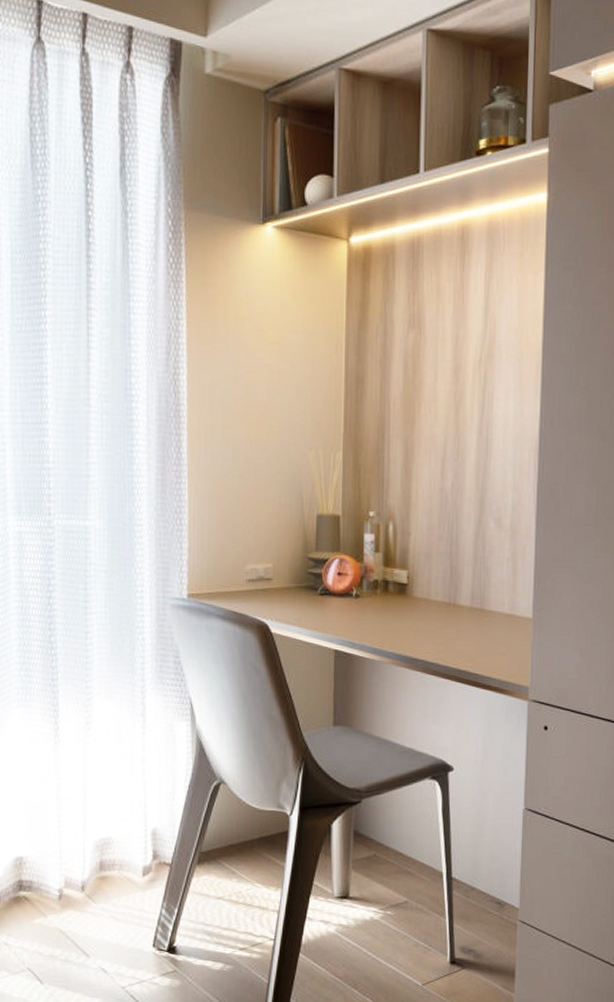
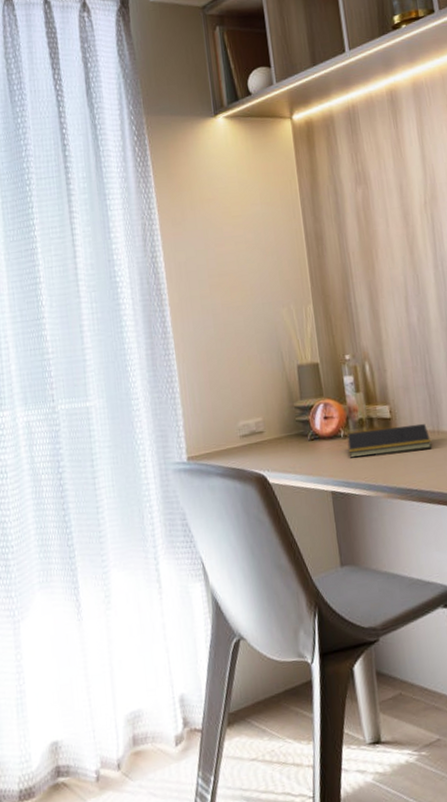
notepad: none [358,592,446,620] -> present [347,423,432,458]

